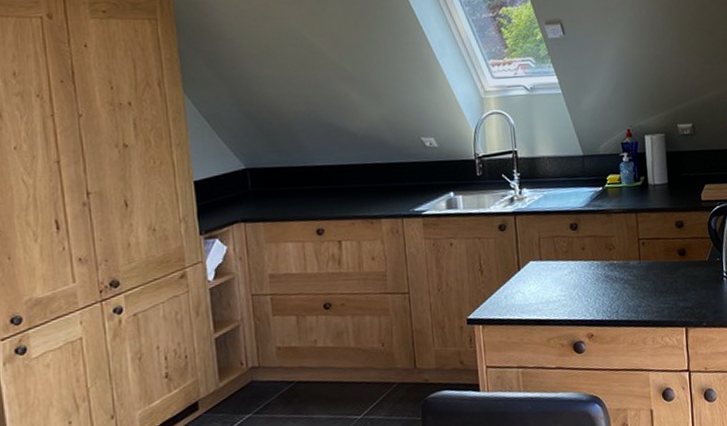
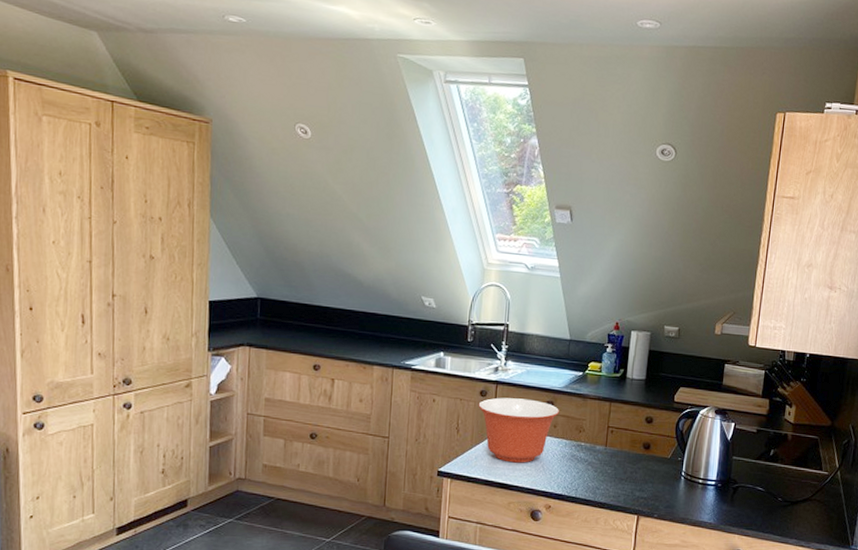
mixing bowl: none [499,224,586,296] -> present [478,397,560,463]

